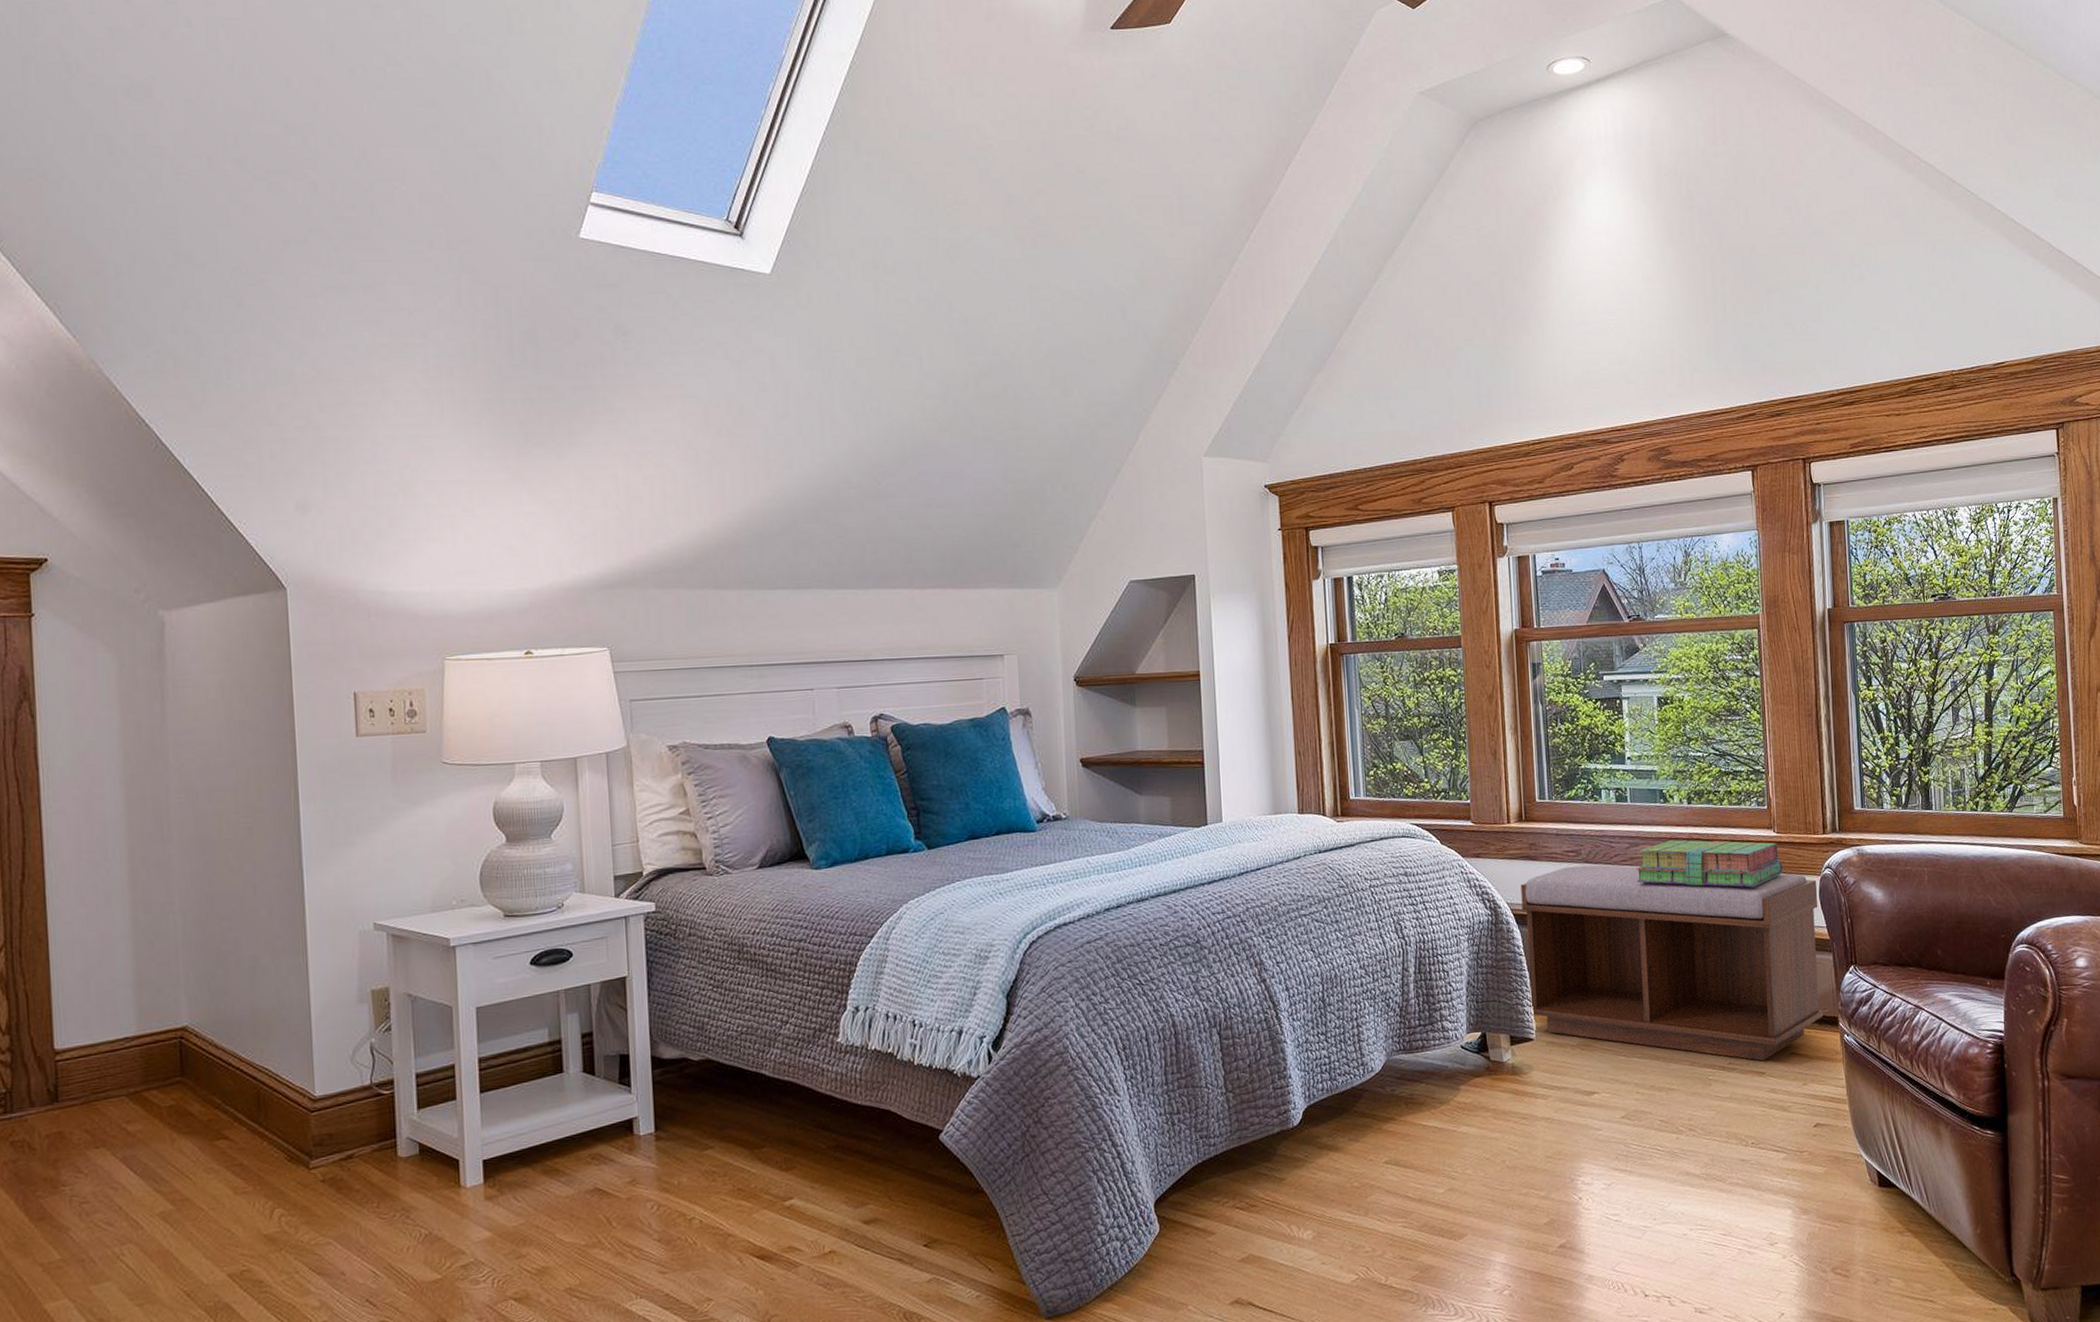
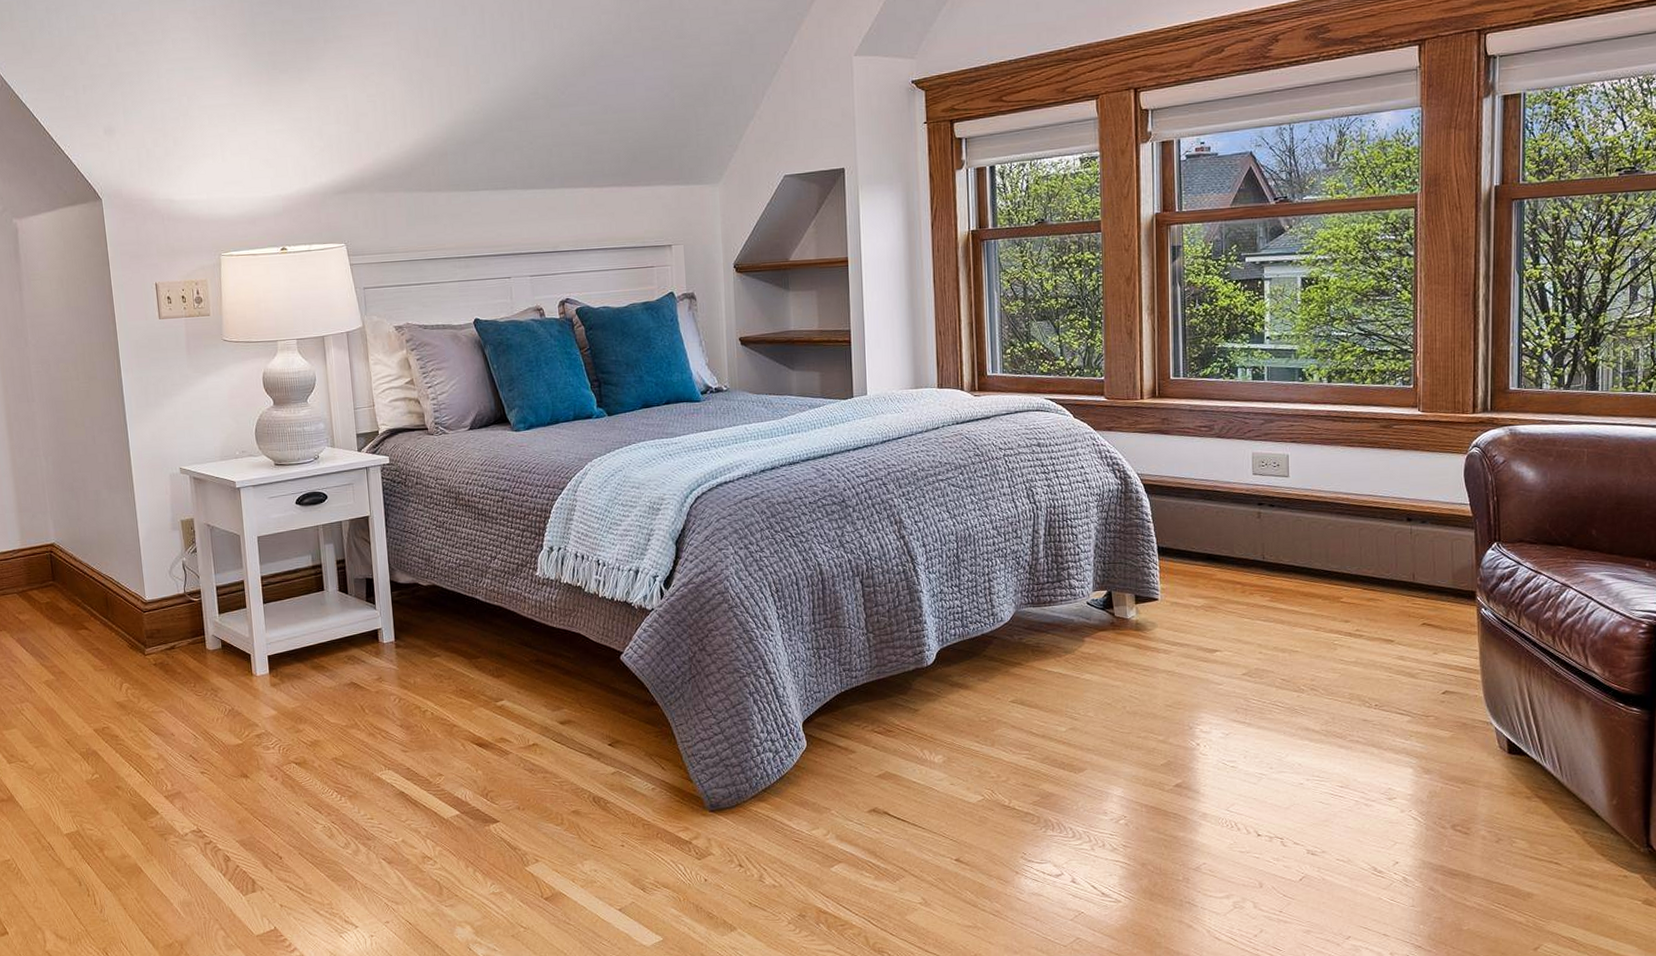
bench: present [1520,865,1823,1061] -> none [1151,439,1463,630]
stack of books: present [1635,840,1783,888] -> none [1269,417,1427,464]

